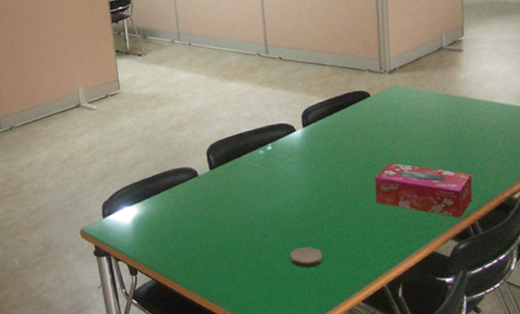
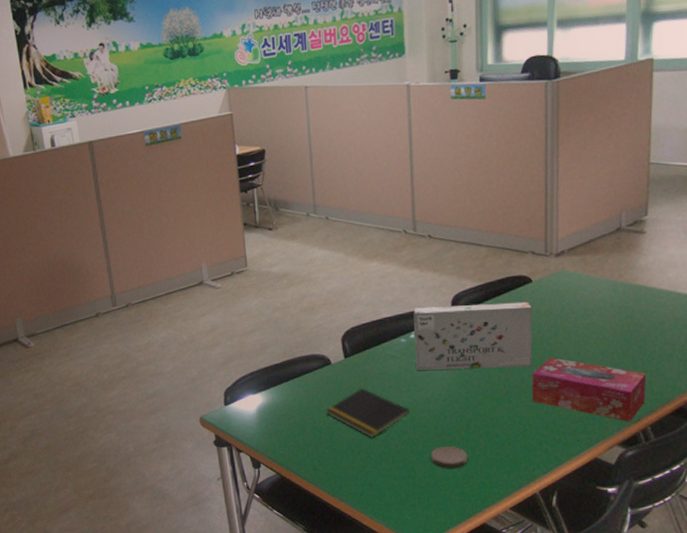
notepad: none [195,196,270,242] -> present [326,388,410,438]
toy set box: none [269,114,375,179] -> present [413,301,533,370]

